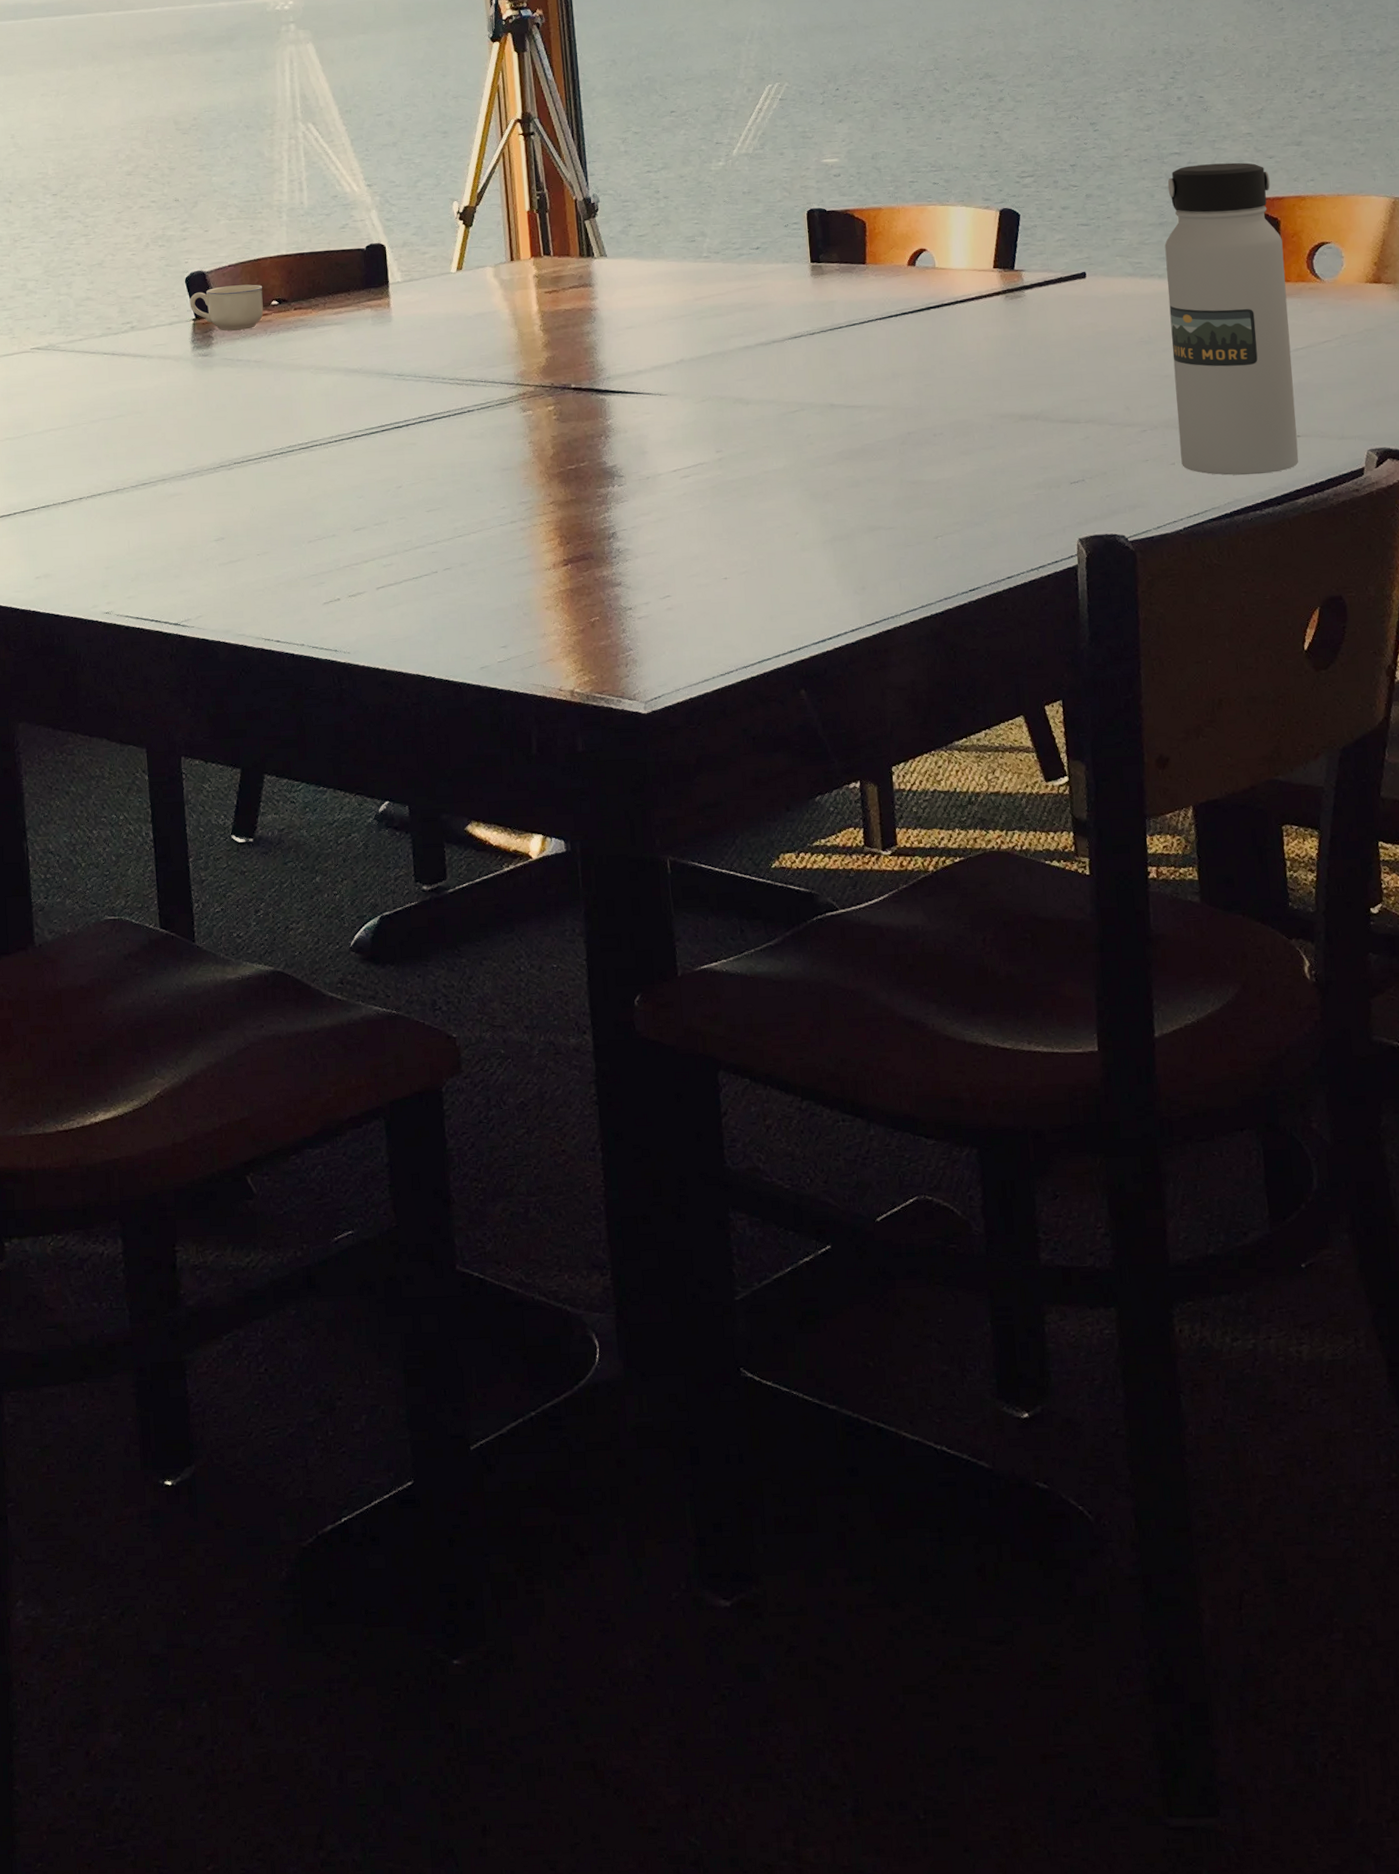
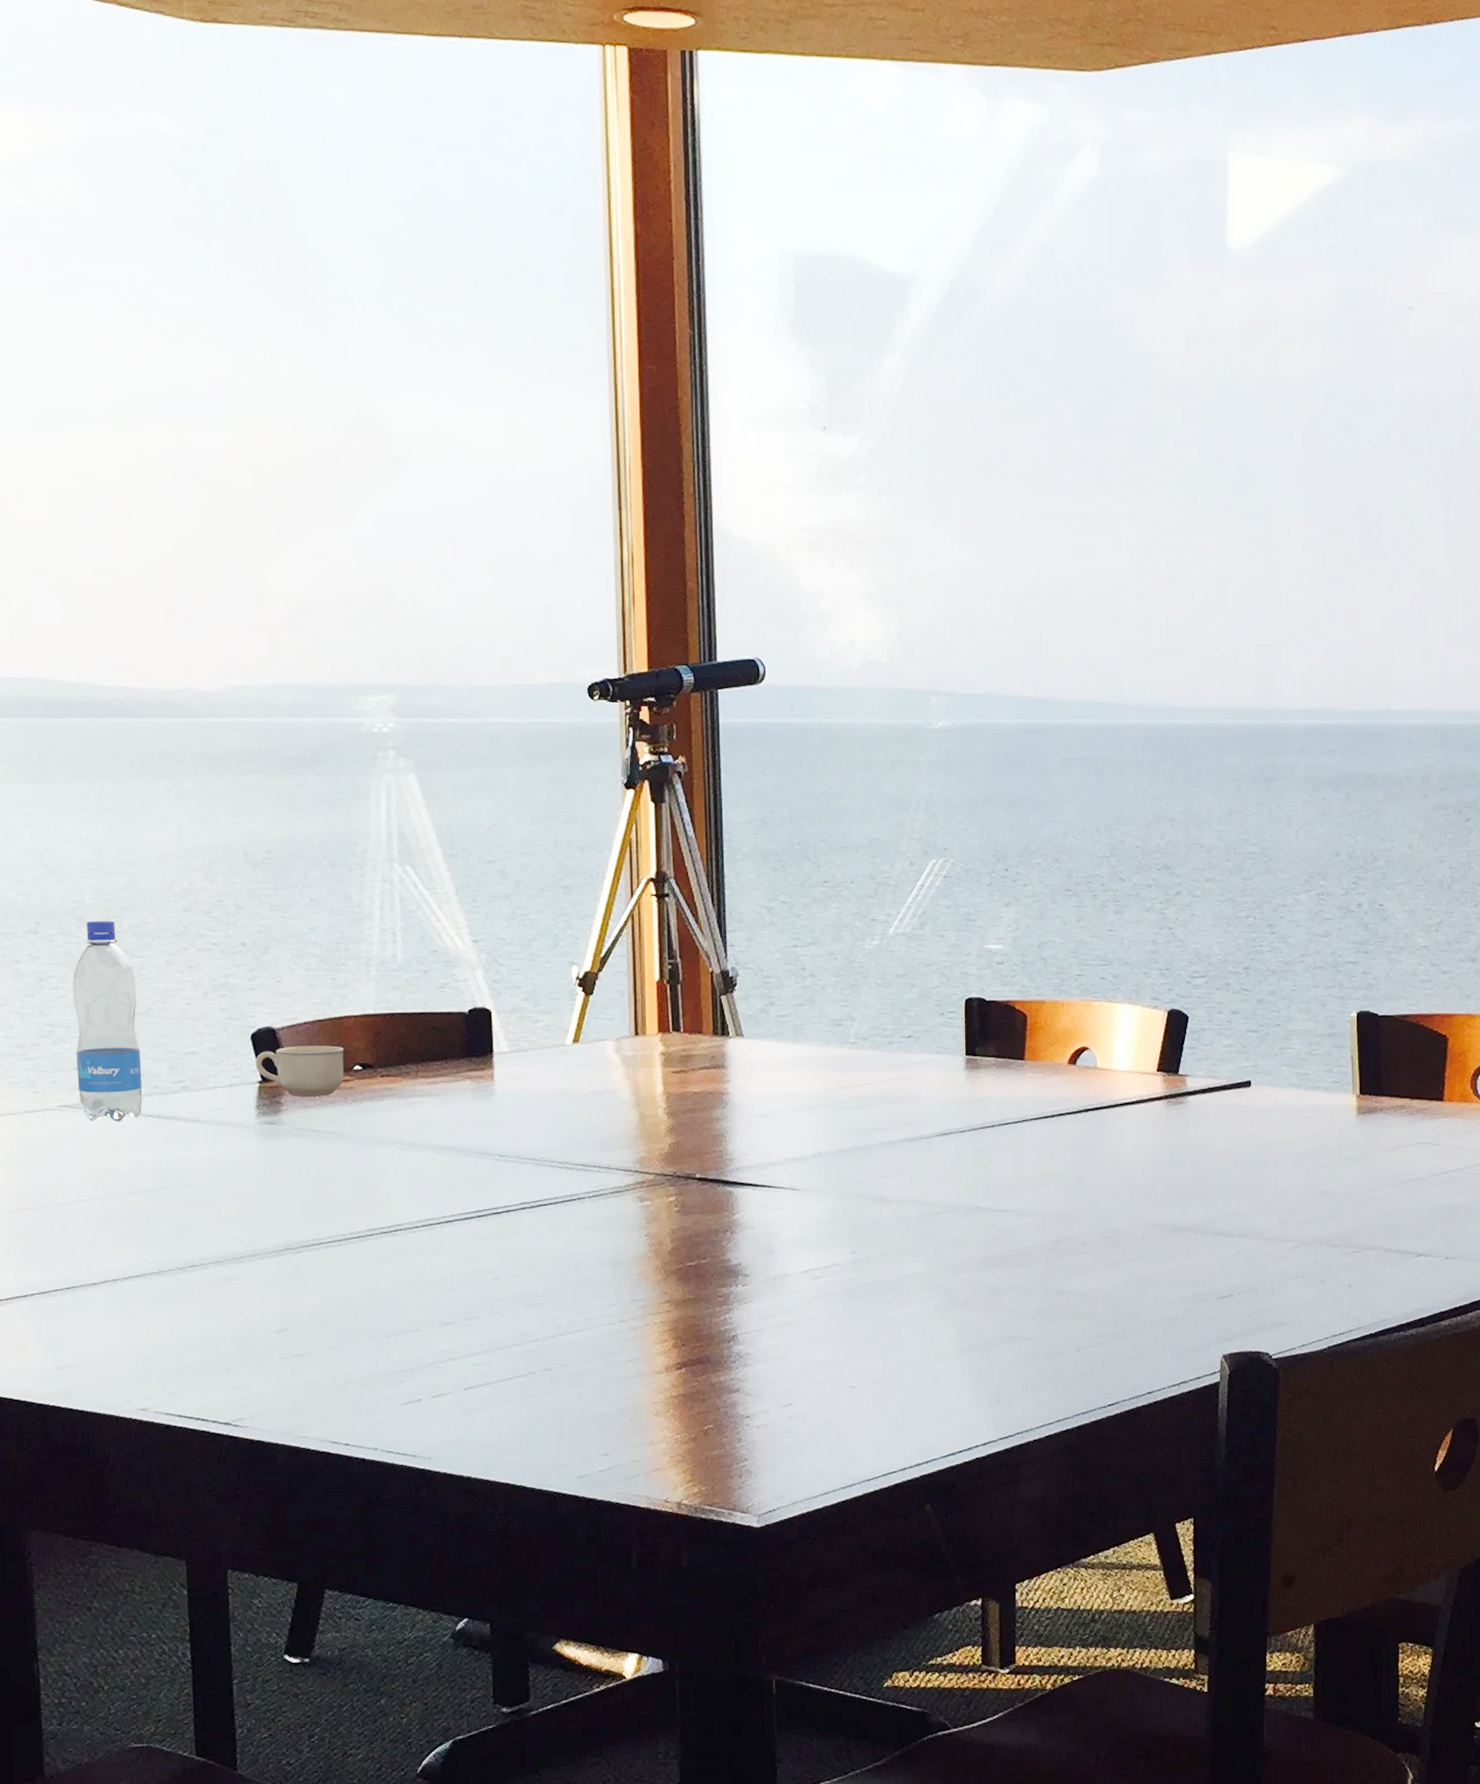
bottle: none [40,187,99,361] -> present [72,920,143,1122]
water bottle: present [1164,162,1299,476] -> none [1331,975,1449,1296]

